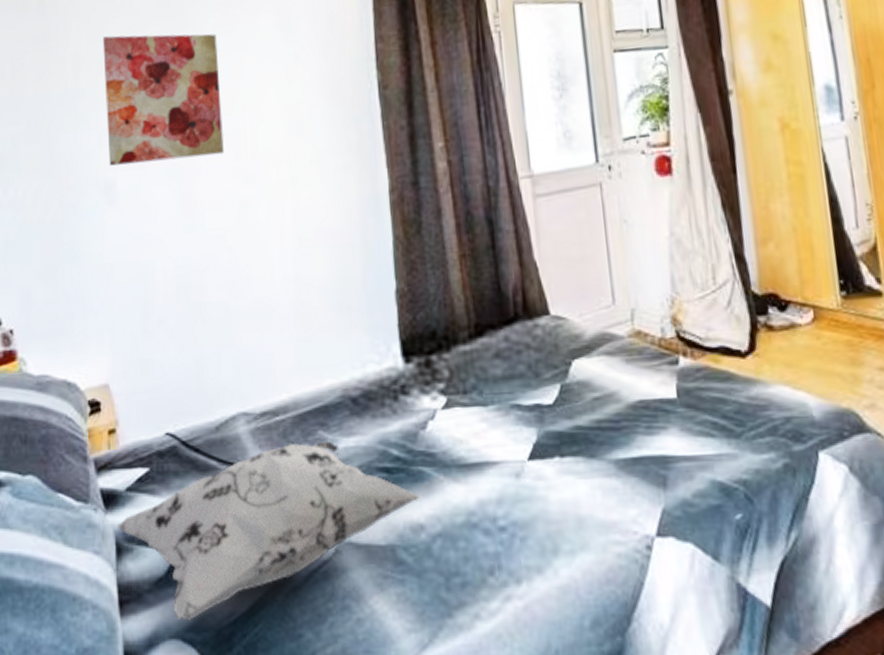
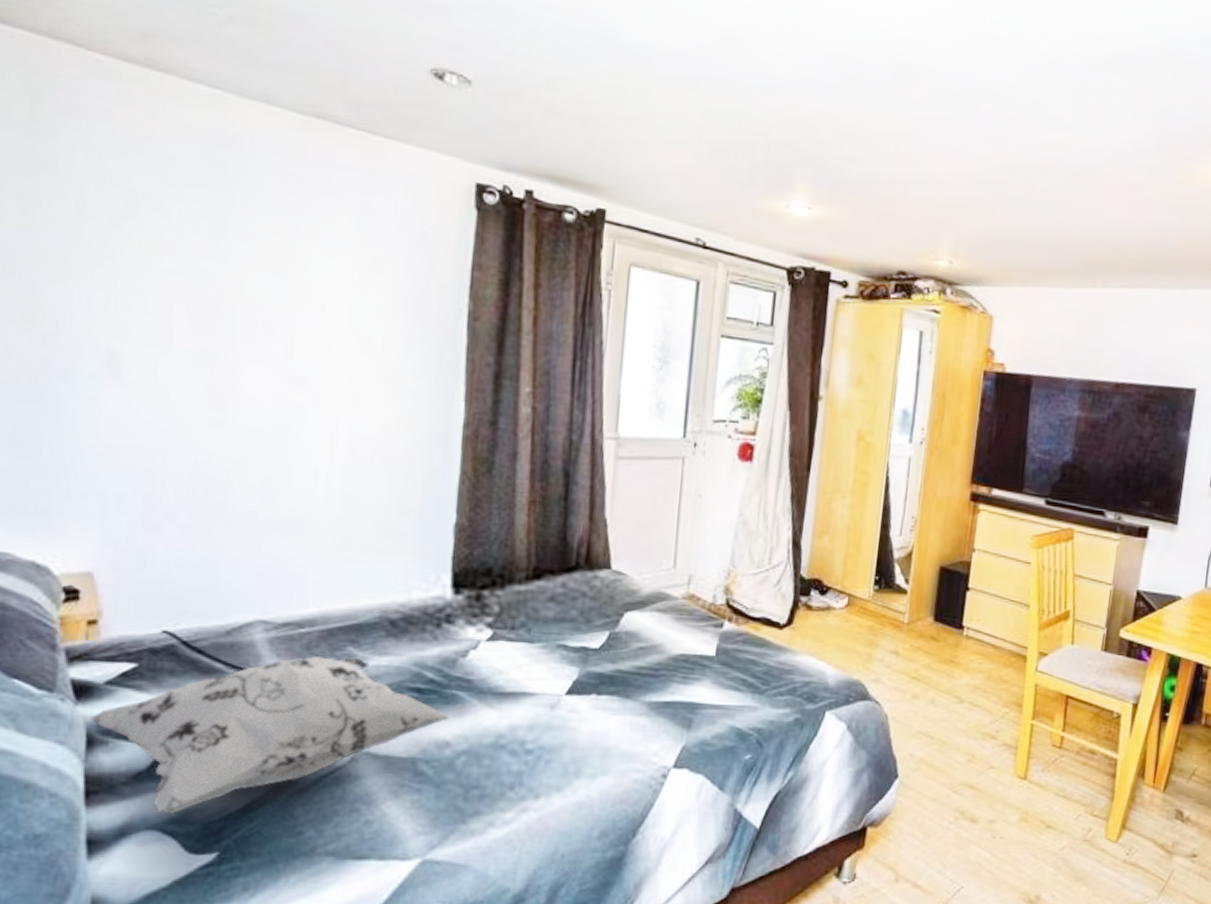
wall art: present [102,34,224,166] -> none [117,181,278,350]

